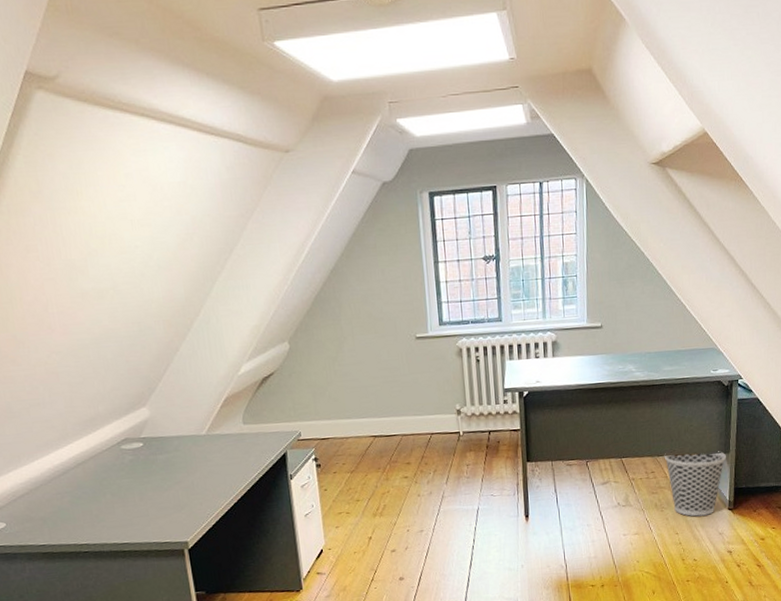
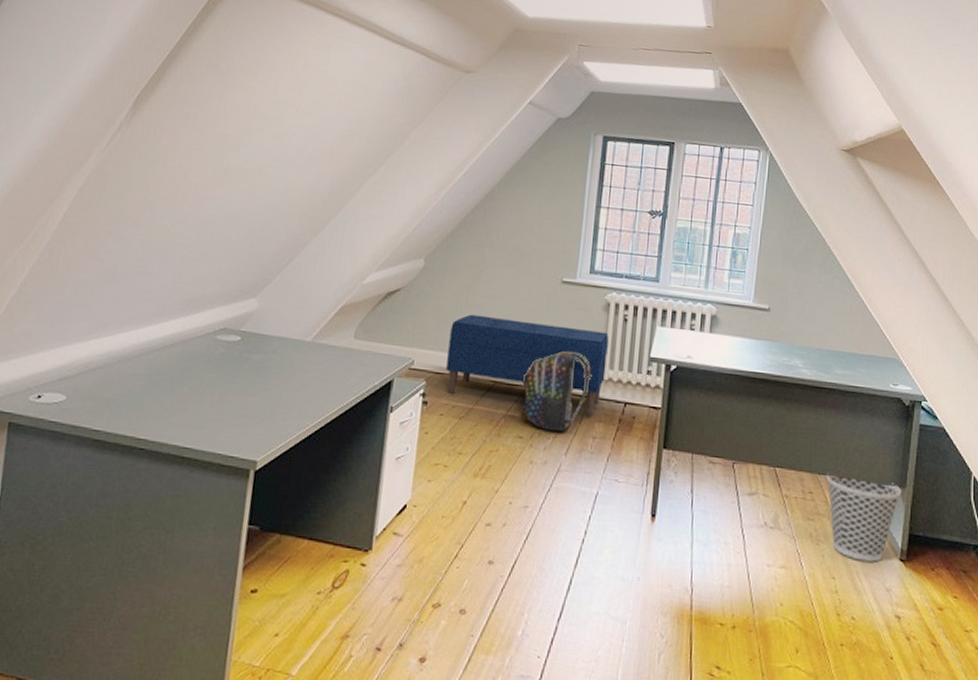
bench: none [326,374,469,455] -> present [446,314,609,416]
backpack: none [398,396,457,467] -> present [521,350,592,433]

